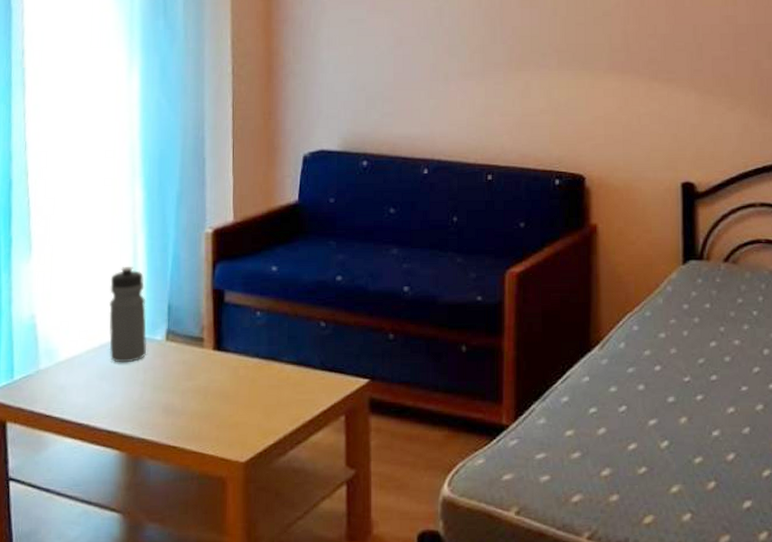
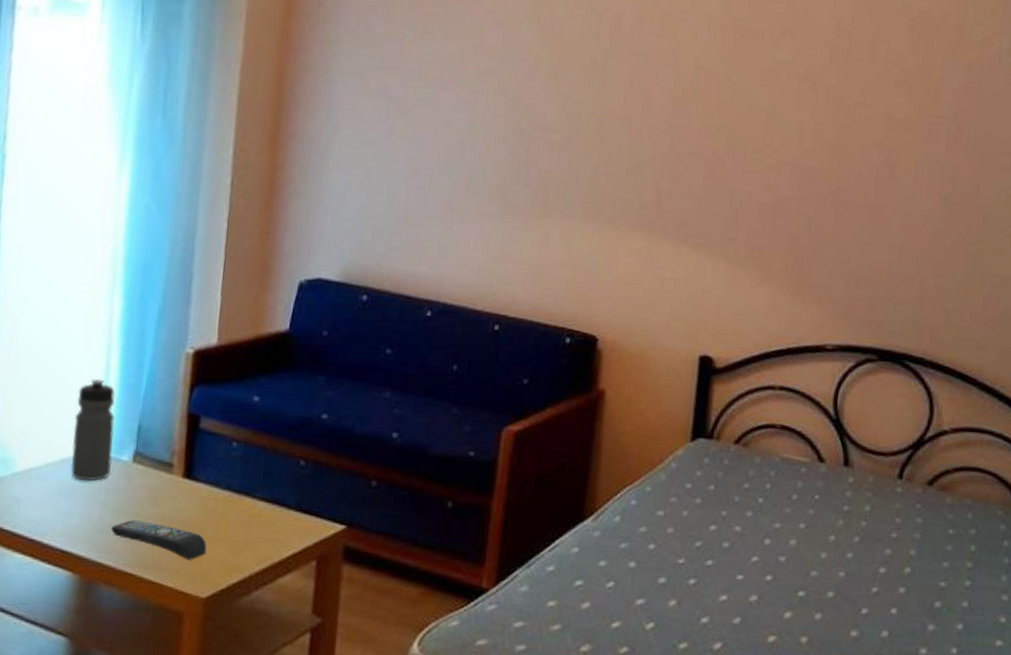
remote control: none [151,395,242,427] -> present [111,520,207,560]

